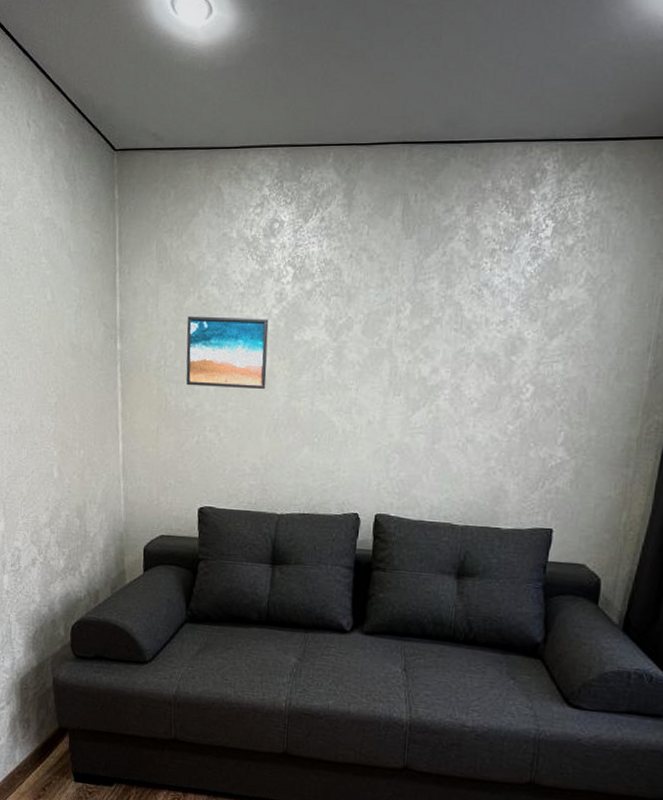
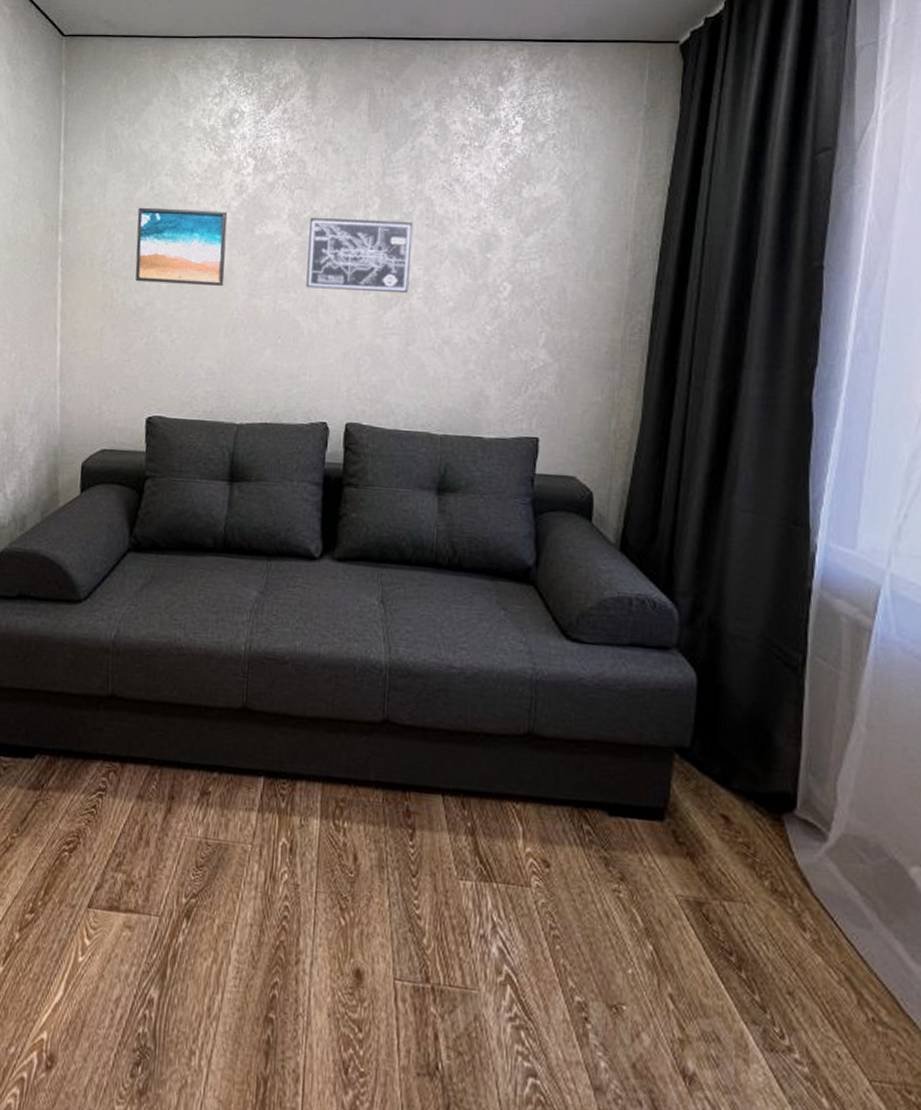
wall art: none [341,323,442,395] -> present [306,217,413,294]

